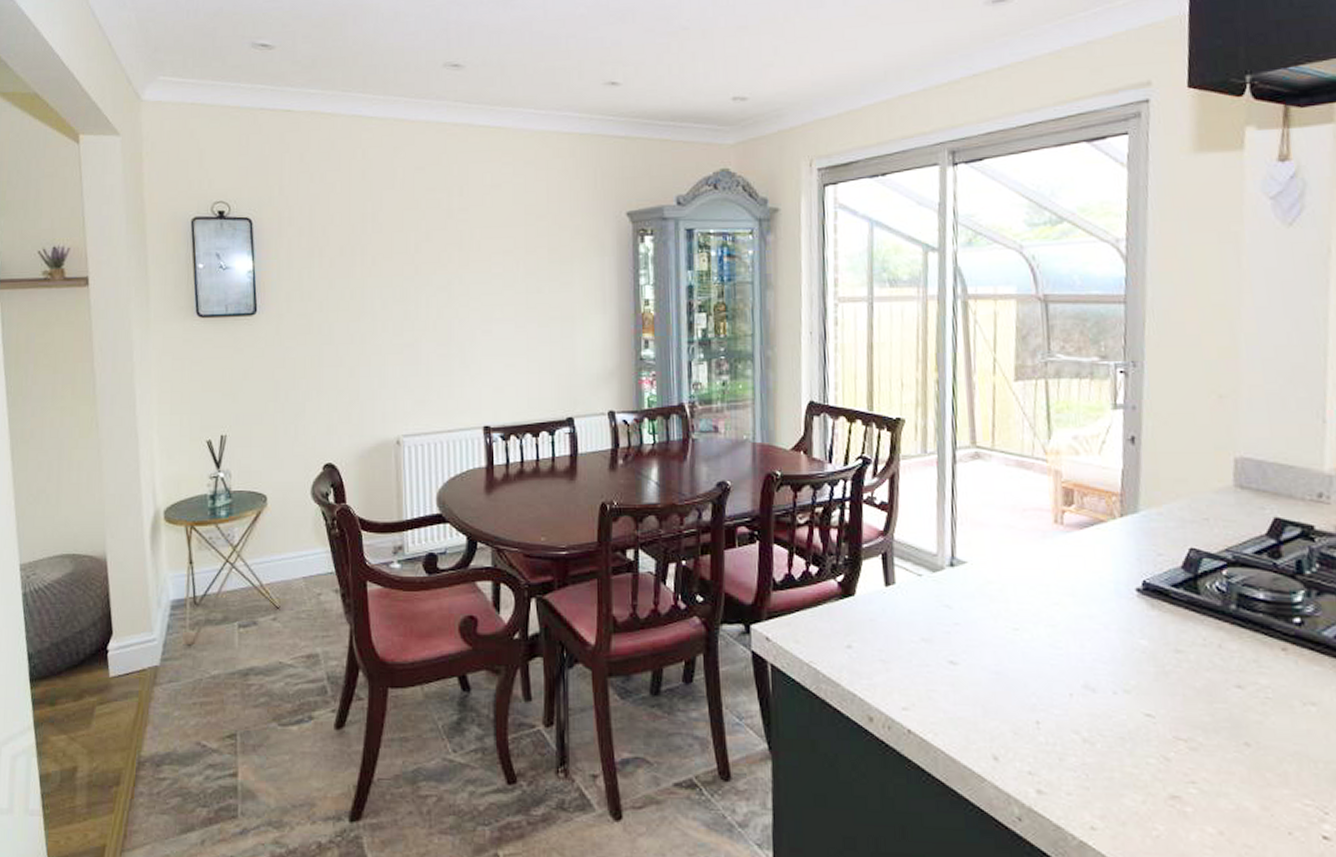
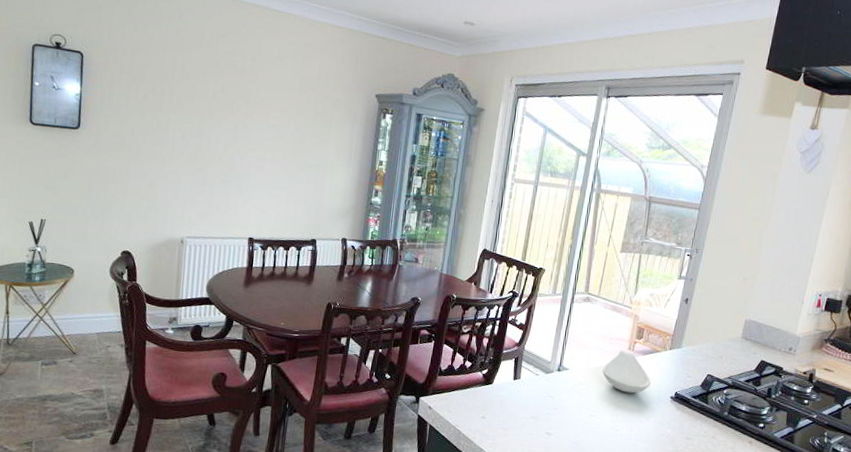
spoon rest: none [1020,524,1100,589] -> present [603,349,651,394]

